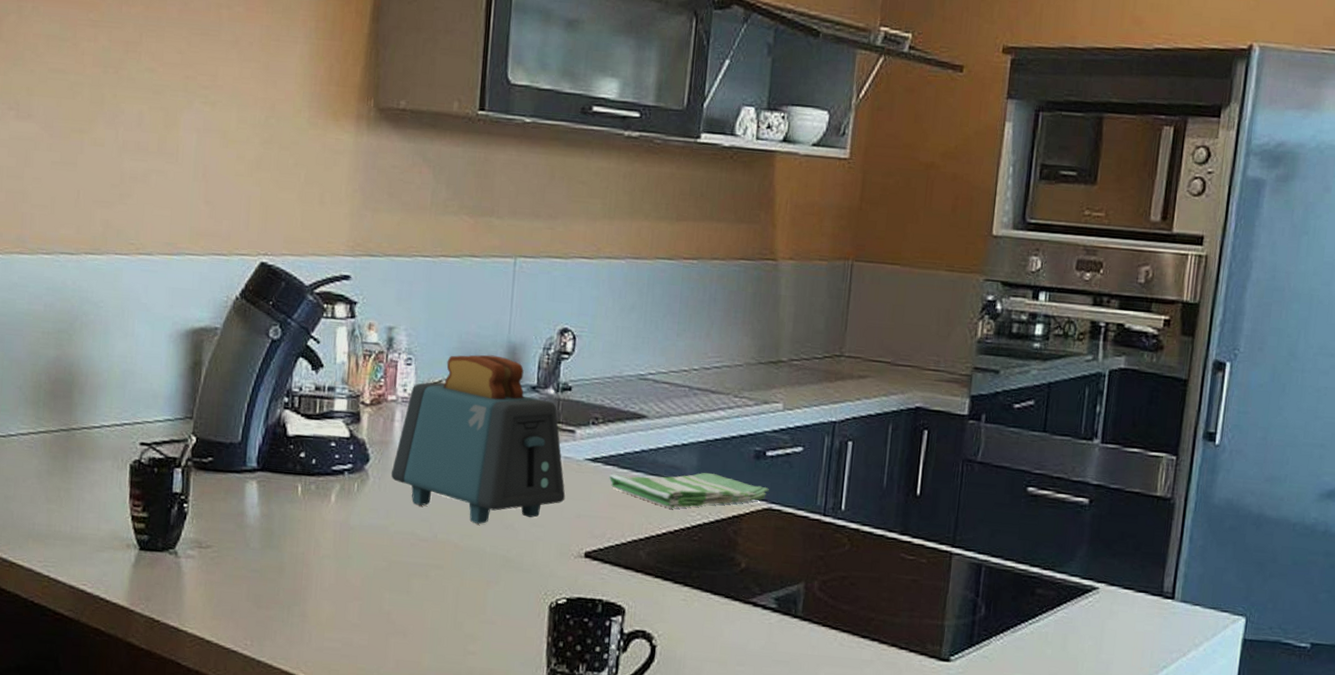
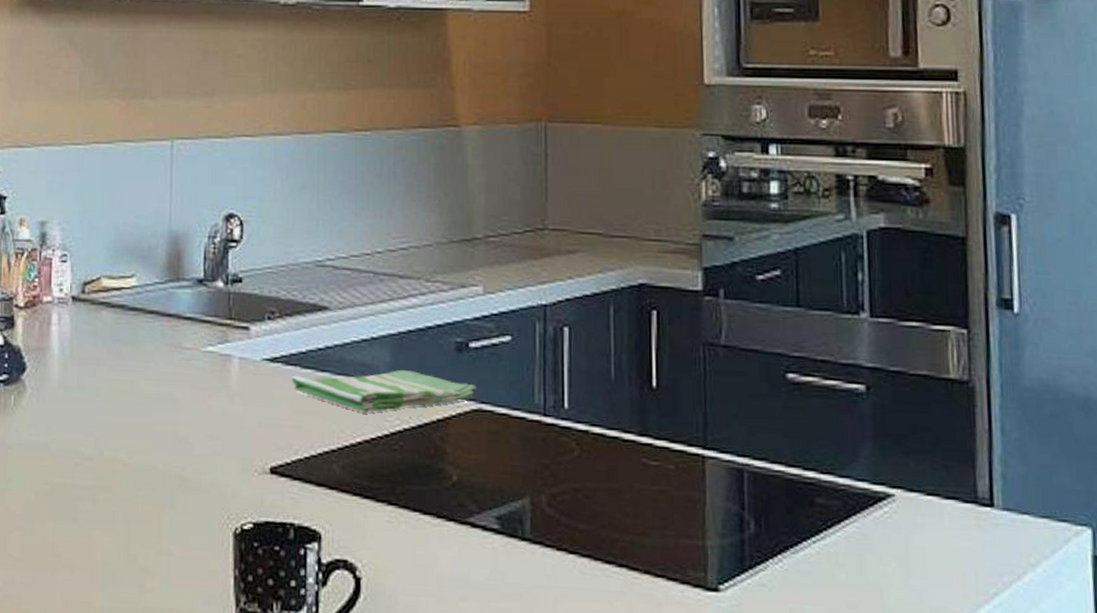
toaster: present [391,355,566,525] -> none [49,247,244,439]

